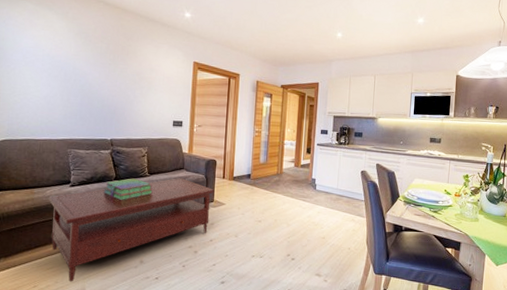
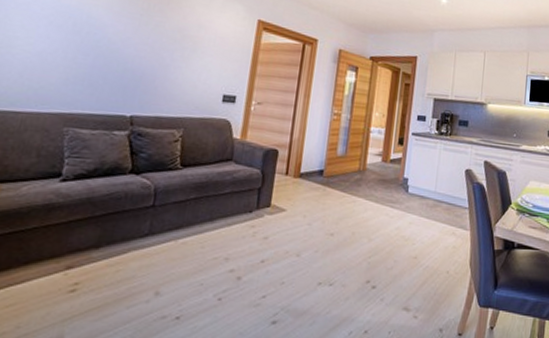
coffee table: present [48,178,215,282] -> none [18,173,273,326]
stack of books: present [103,178,153,200] -> none [110,171,185,203]

